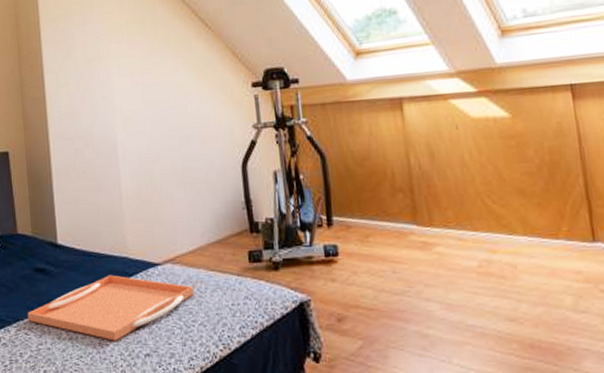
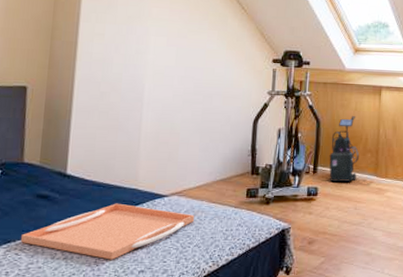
vacuum cleaner: none [344,142,388,237] -> present [329,115,360,182]

